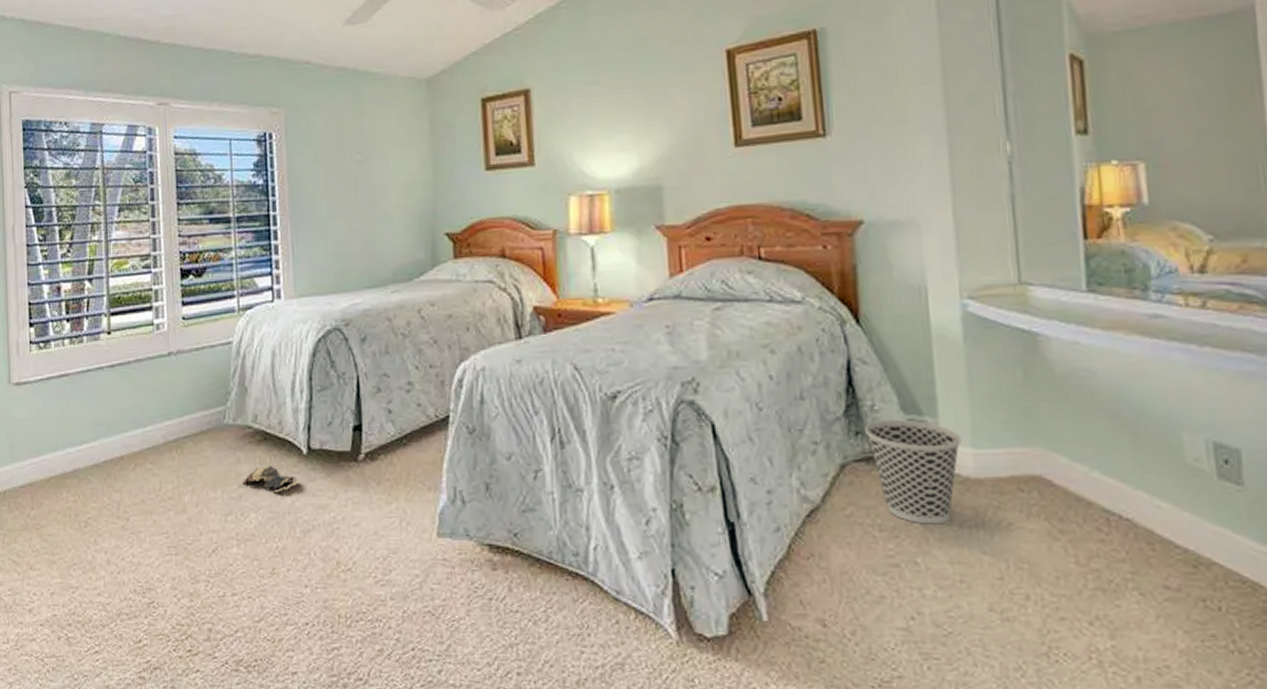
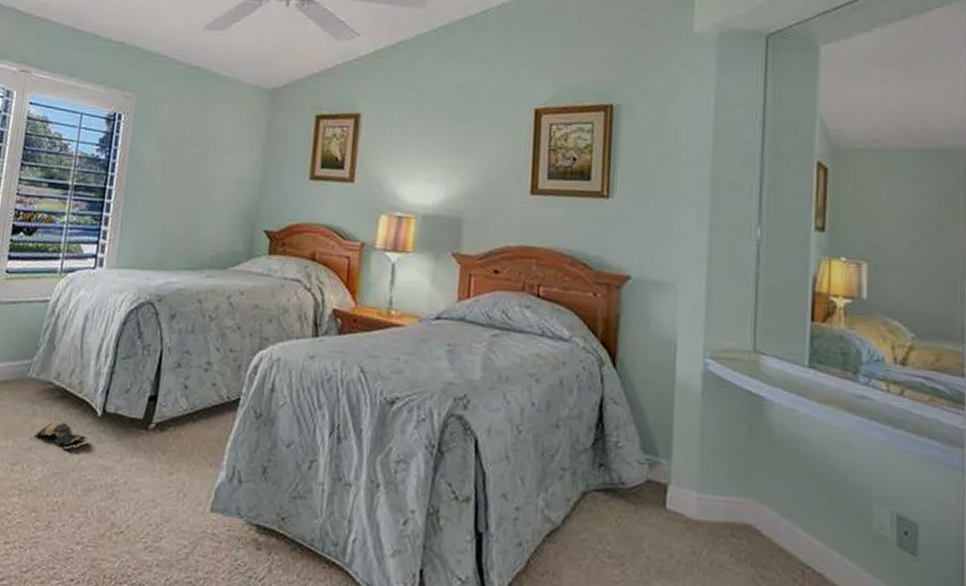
wastebasket: present [865,419,962,524] -> none [608,456,689,558]

